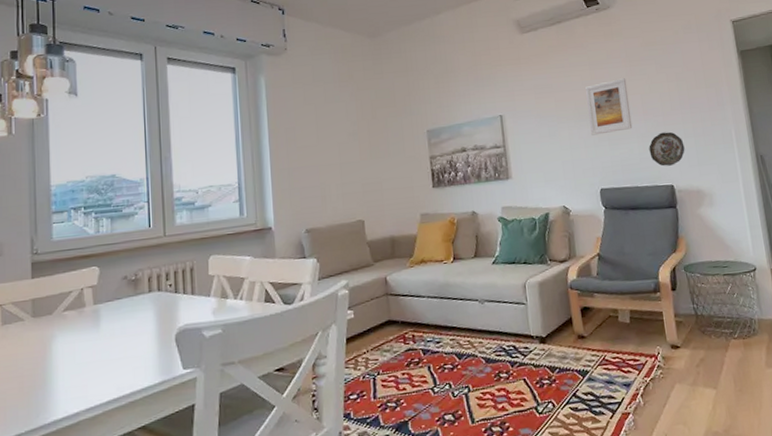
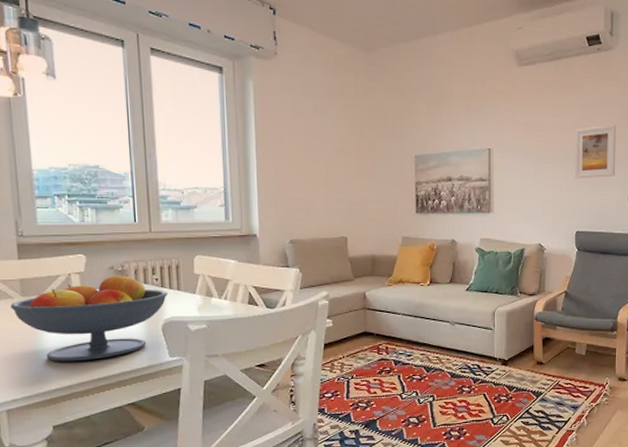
fruit bowl: none [20,282,182,387] -> present [10,273,168,362]

